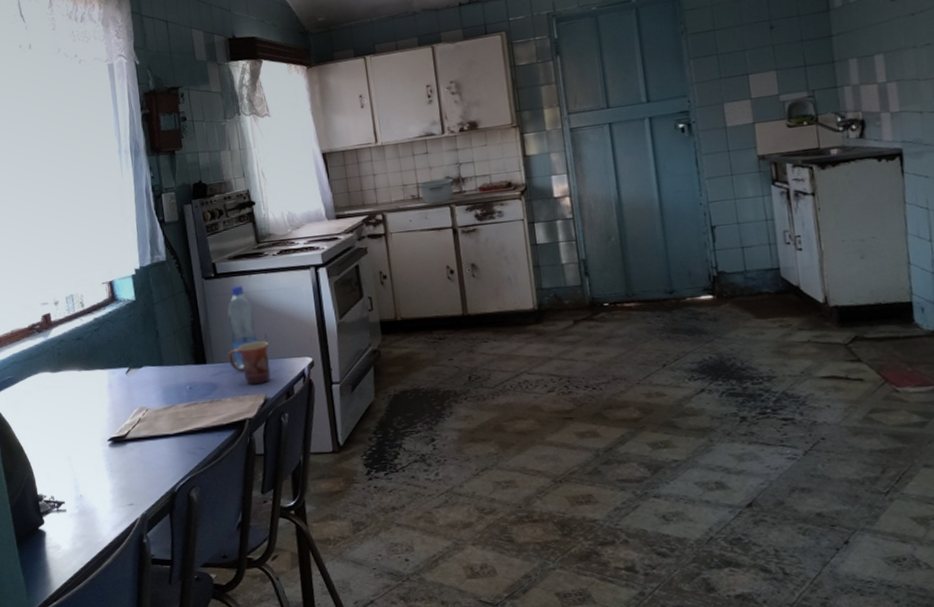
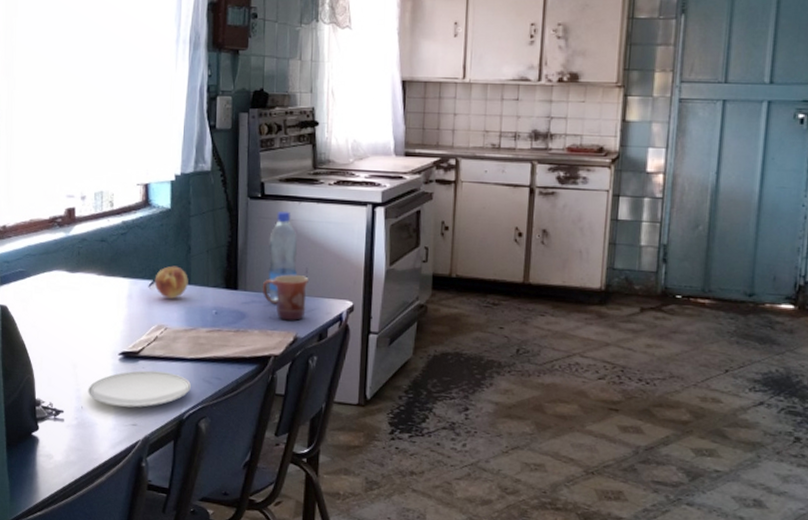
plate: none [84,450,178,490] -> present [88,370,191,408]
fruit: none [130,351,161,382] -> present [154,265,188,299]
cooking pot: present [418,178,454,205] -> none [501,130,541,158]

